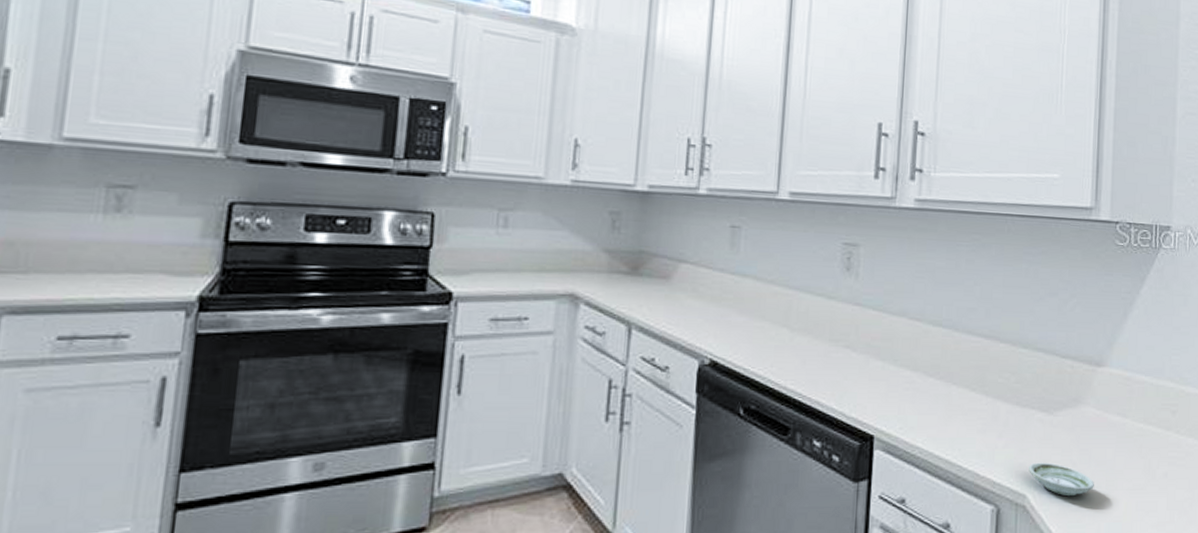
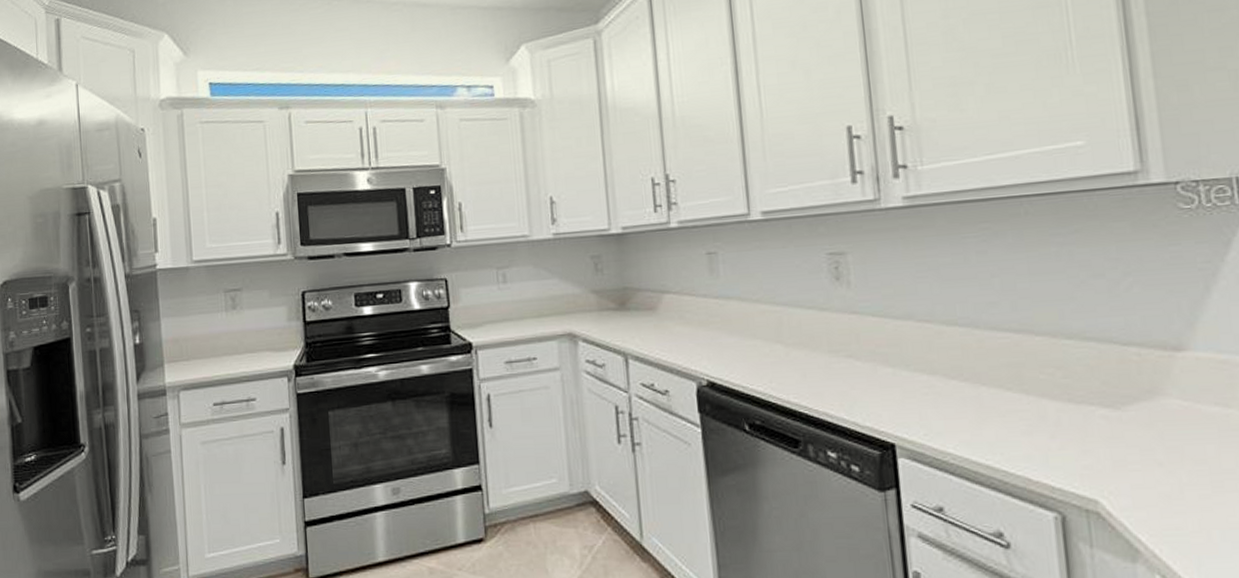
saucer: present [1029,462,1094,497] -> none [1097,463,1194,501]

